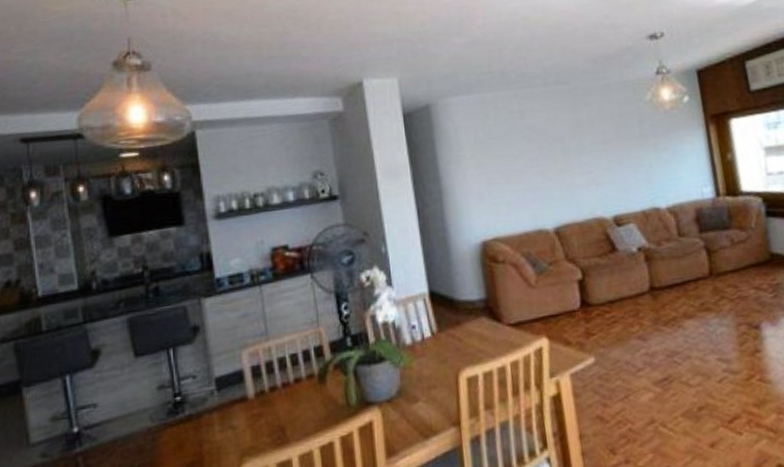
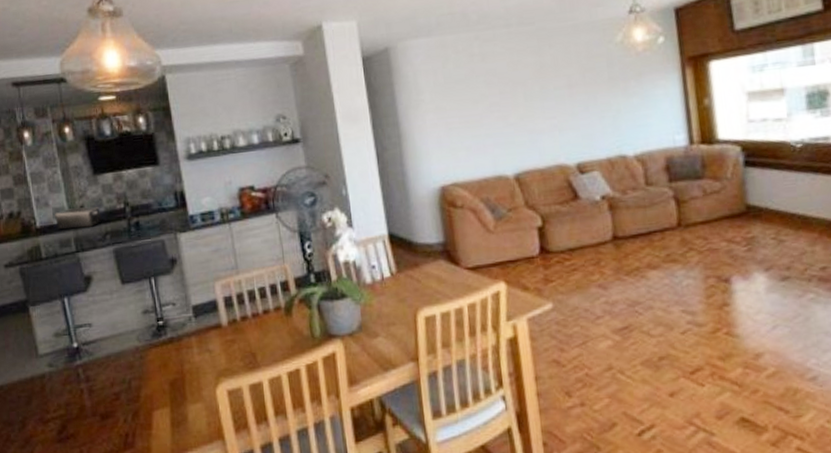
toaster: none [61,271,116,299] -> present [55,206,102,230]

